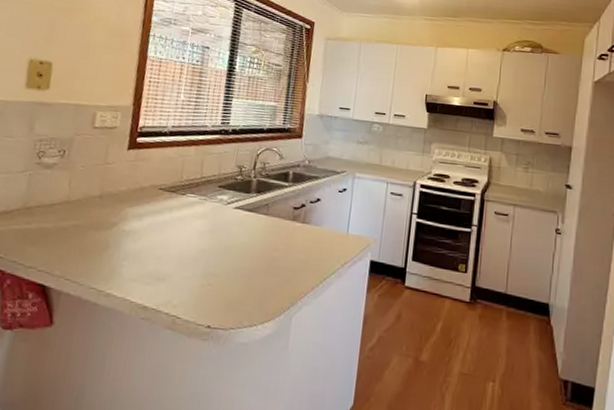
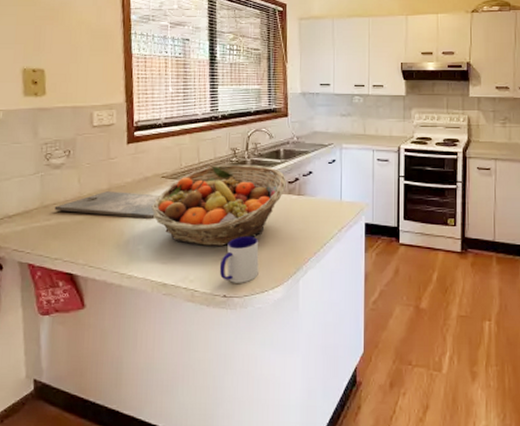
cutting board: none [37,198,154,233] -> present [54,191,159,219]
fruit basket: none [142,182,292,271] -> present [151,164,286,246]
mug: none [206,261,254,314] -> present [219,236,259,283]

